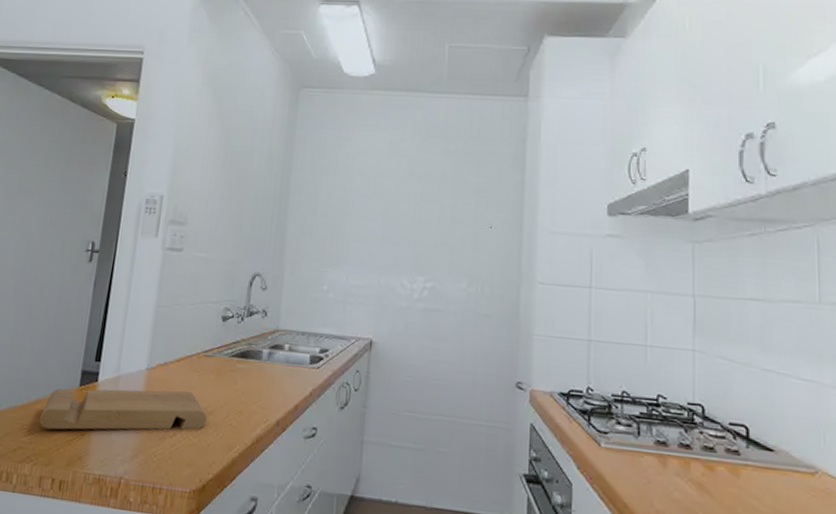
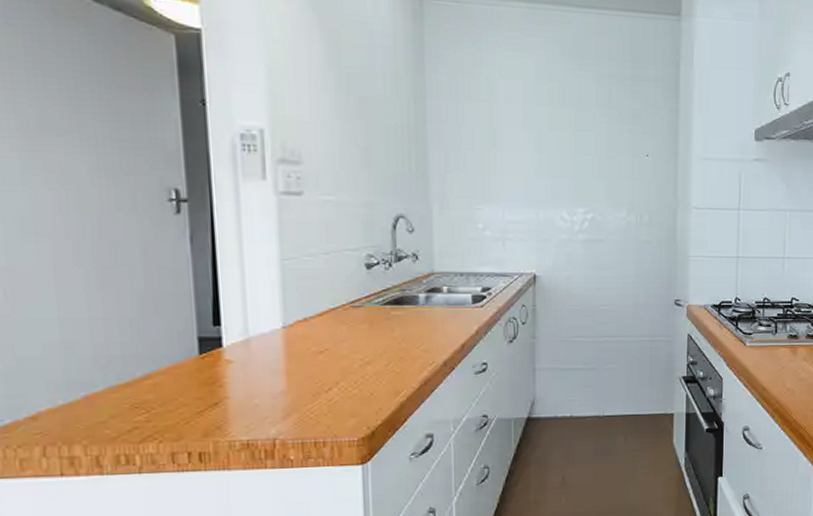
cutting board: present [39,388,208,430] -> none [153,344,366,404]

